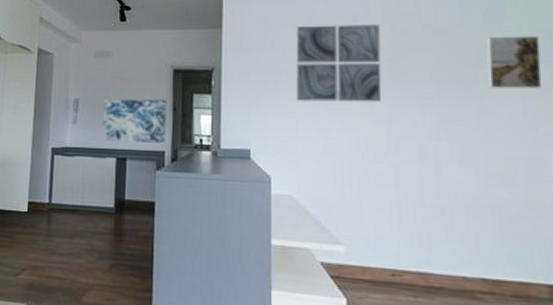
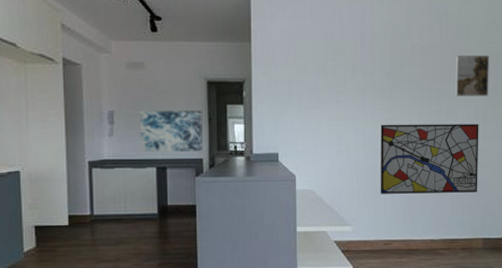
wall art: present [296,24,382,103] -> none [315,41,381,109]
wall art: none [381,120,535,217] -> present [380,124,479,194]

